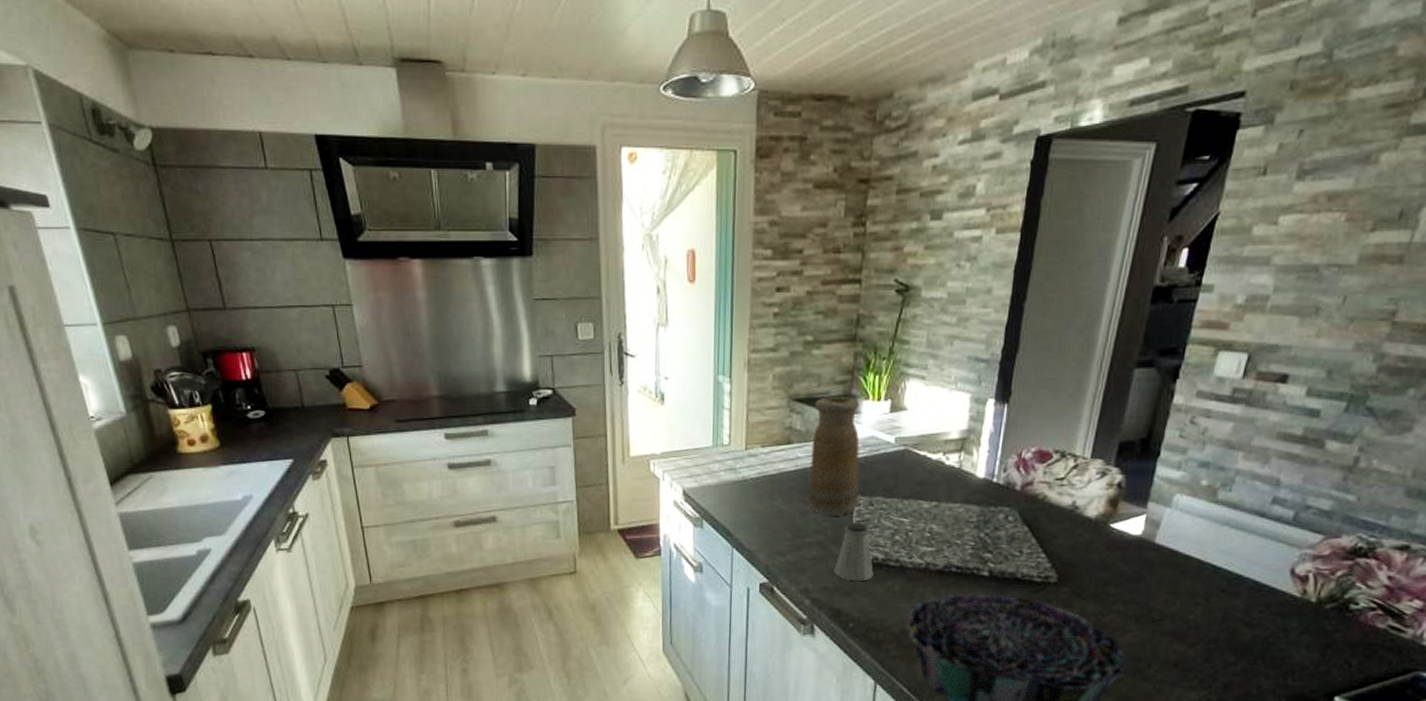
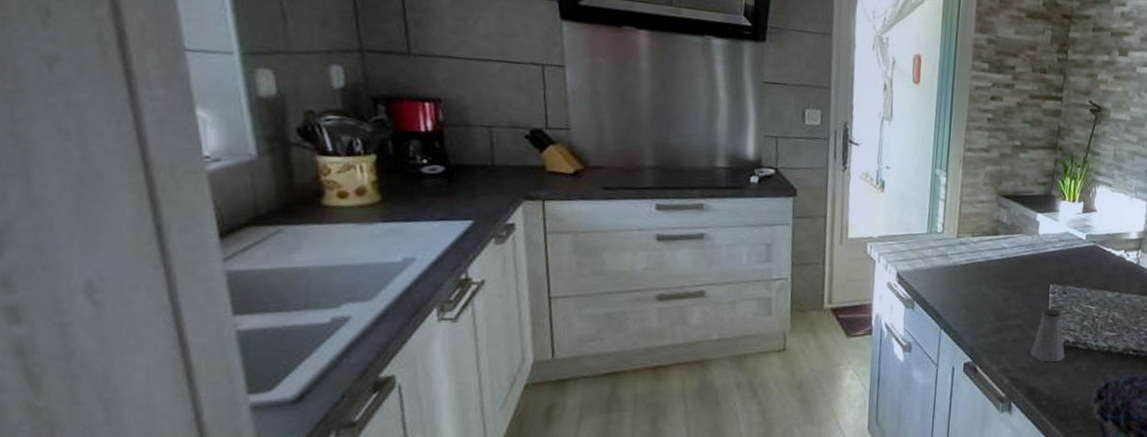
vase: present [808,397,860,515] -> none [1011,195,1058,301]

